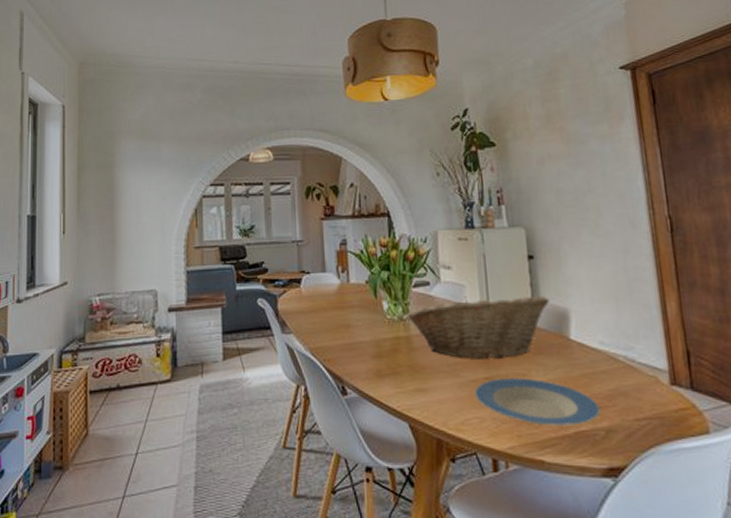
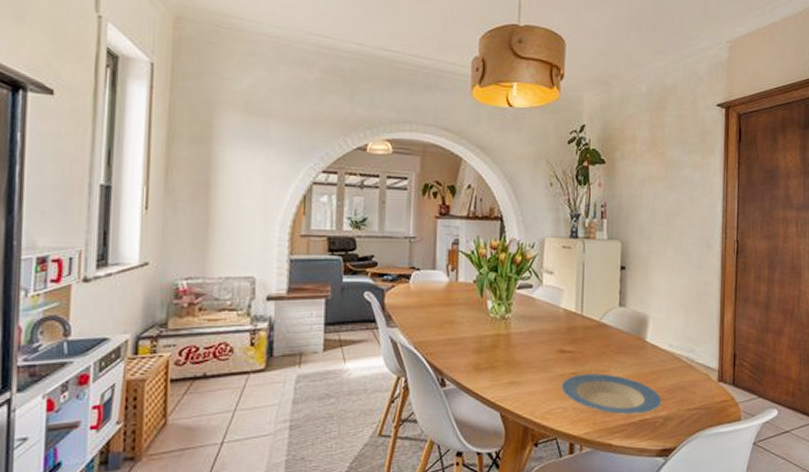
fruit basket: present [406,295,549,359] -> none [508,298,633,356]

